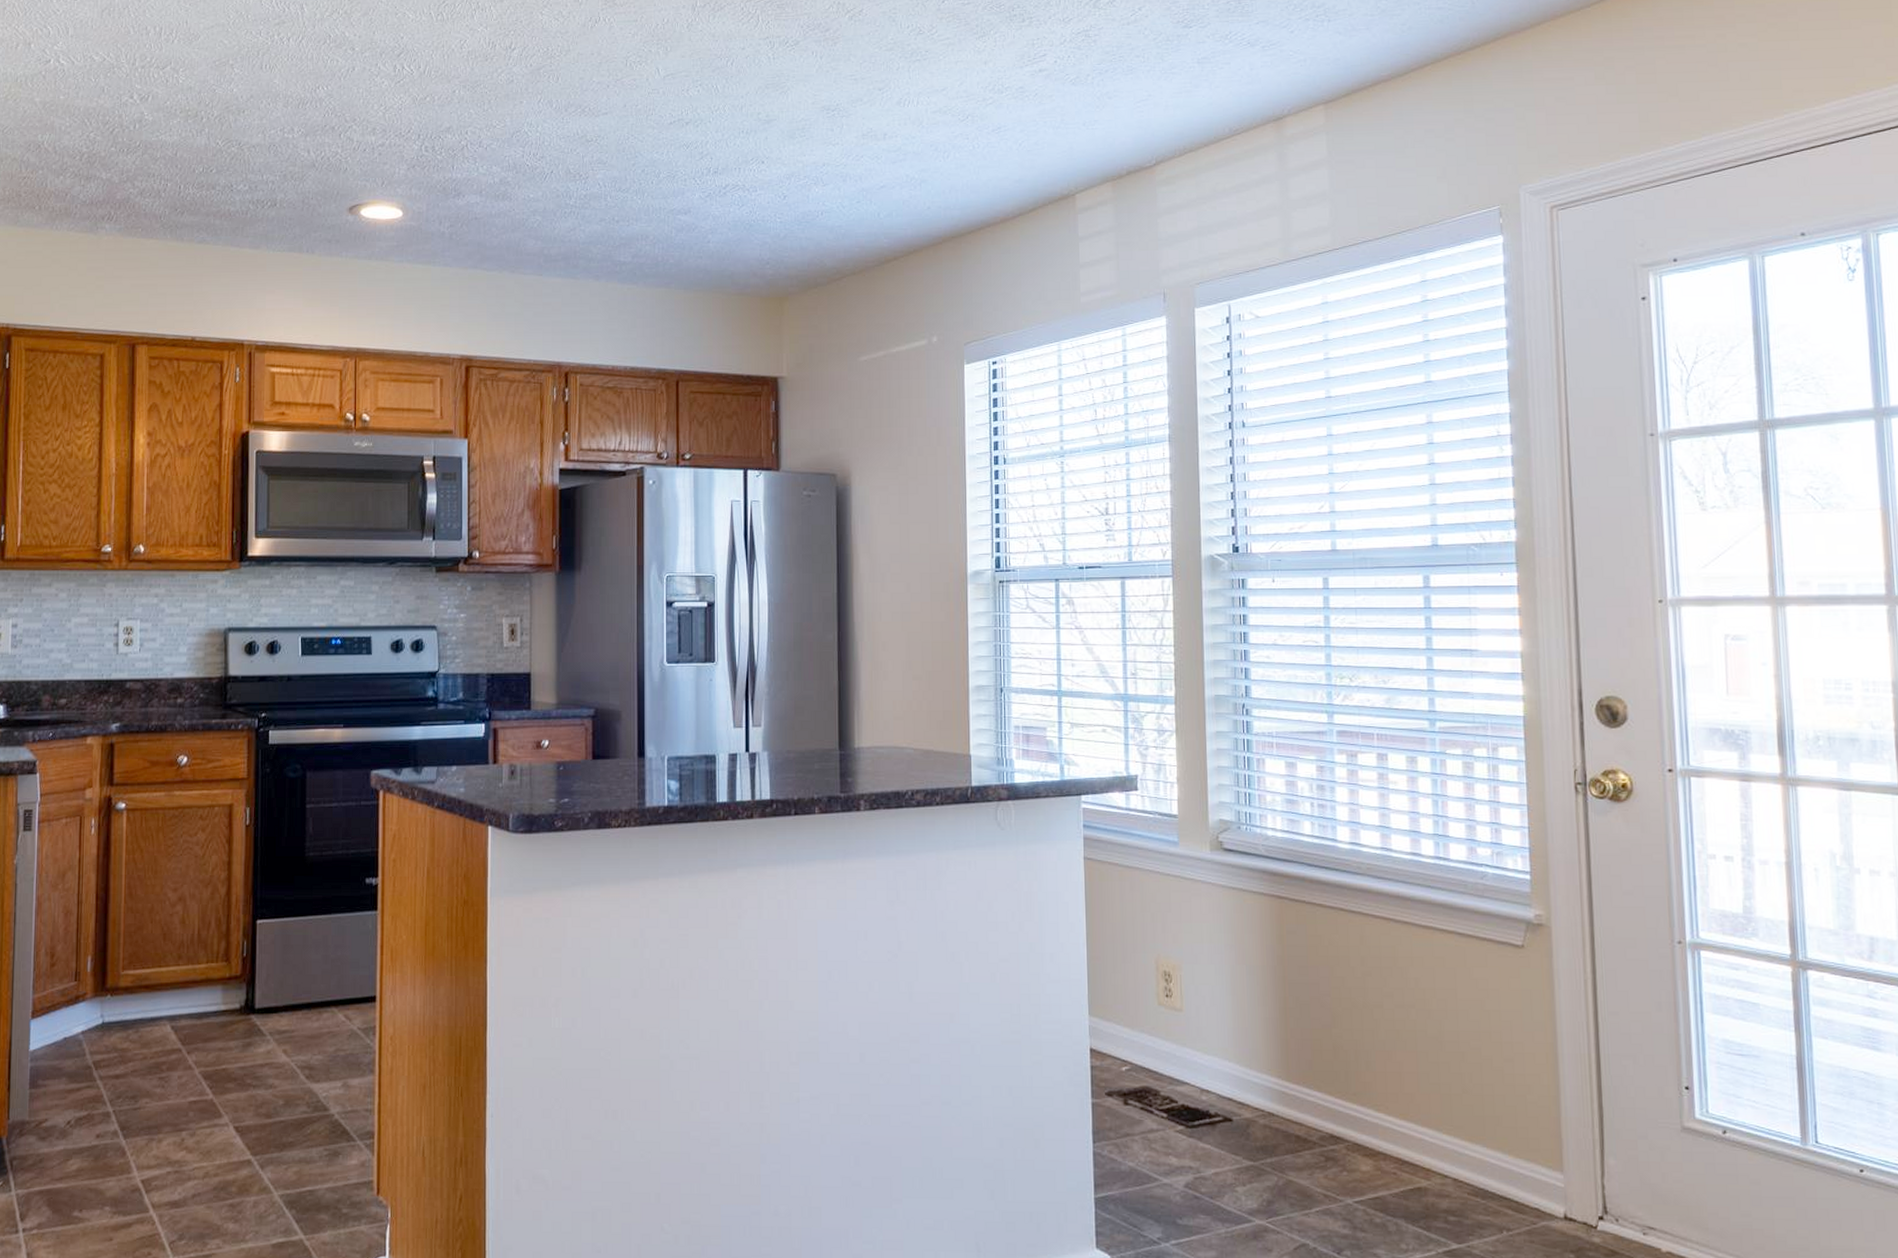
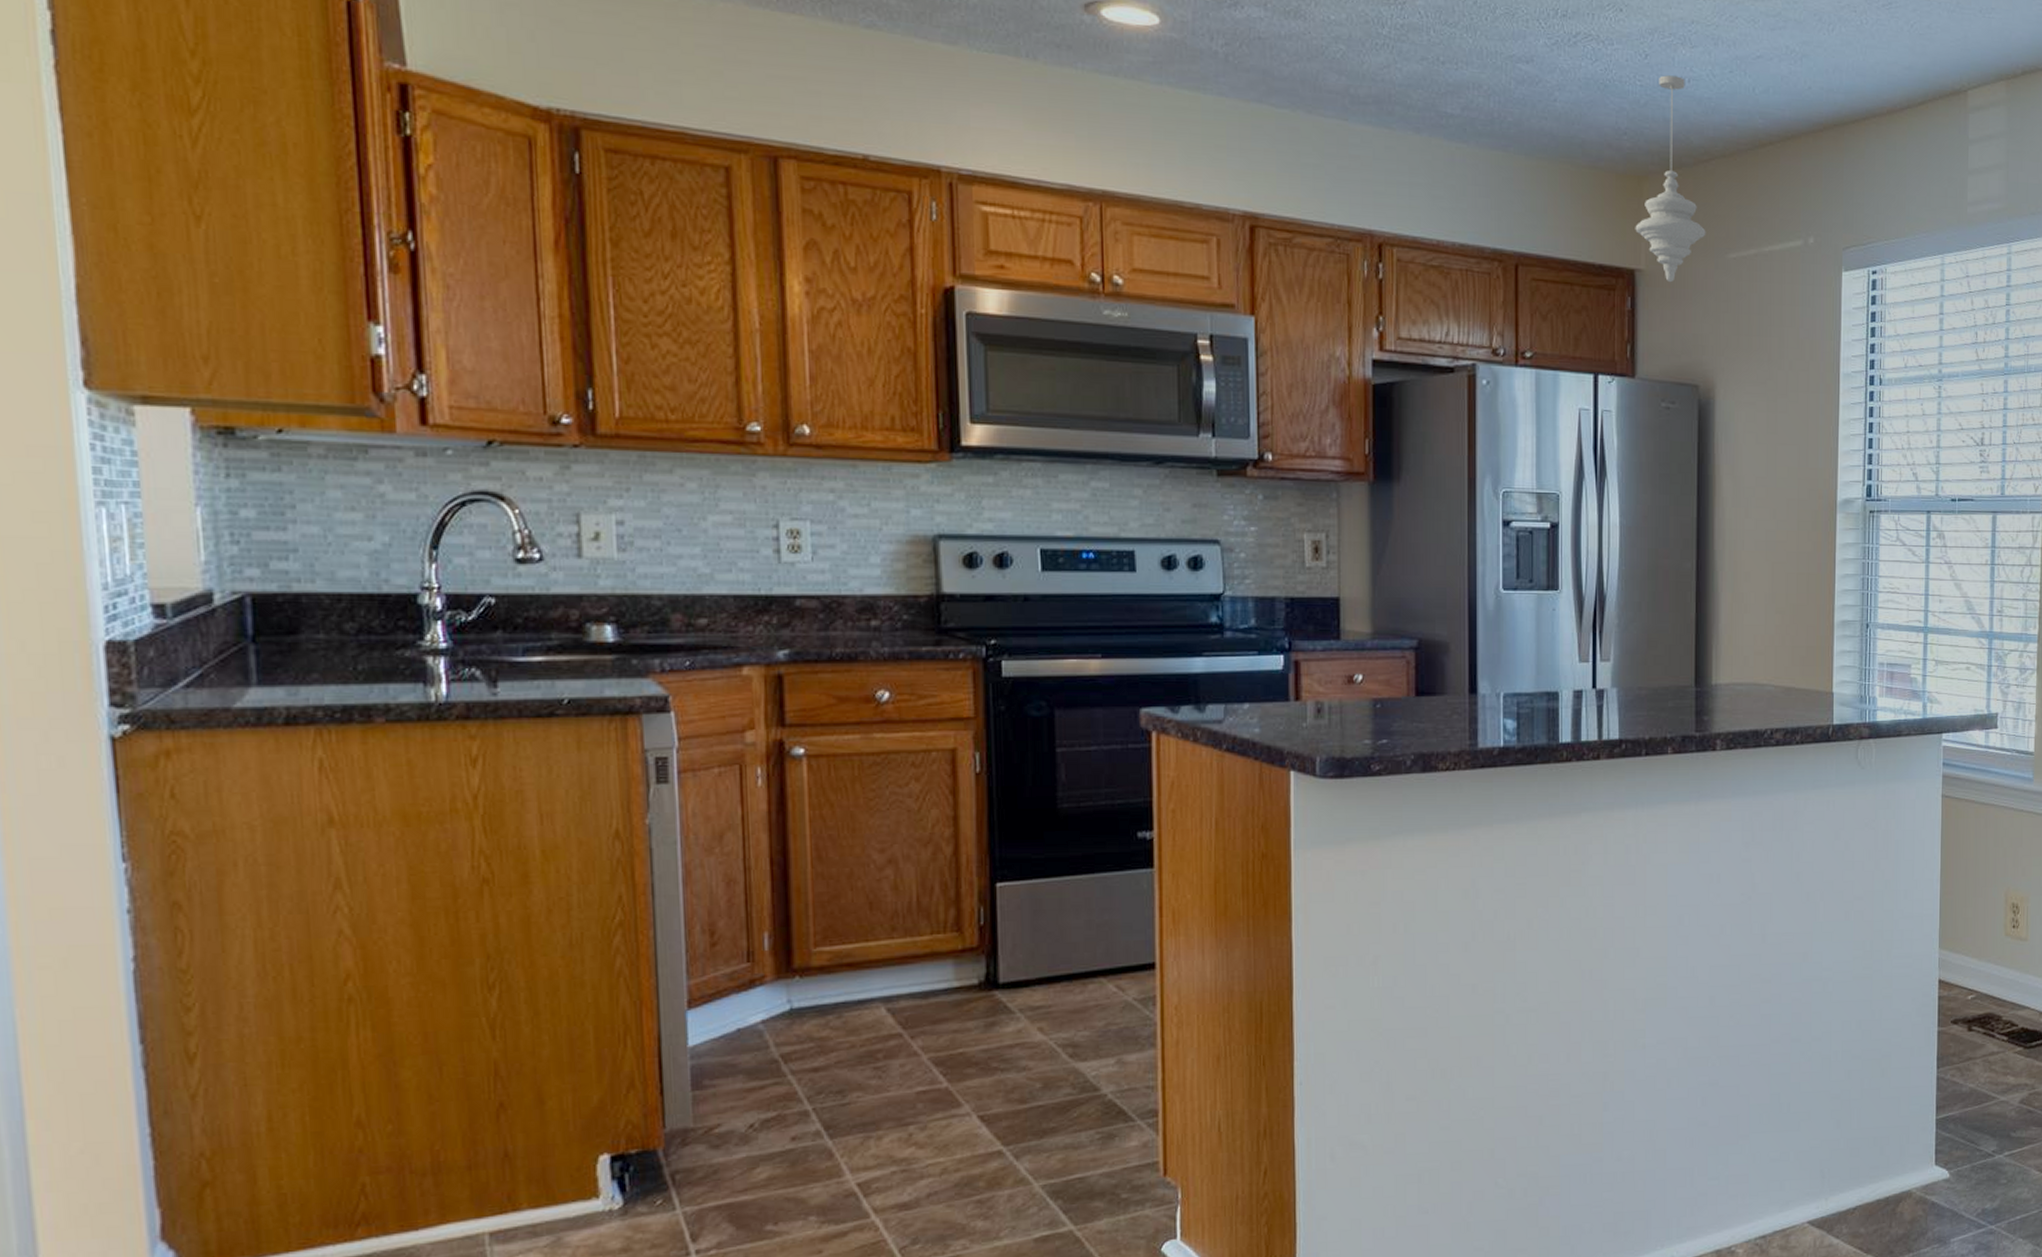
pendant light: none [777,211,840,386] -> present [1635,75,1706,283]

